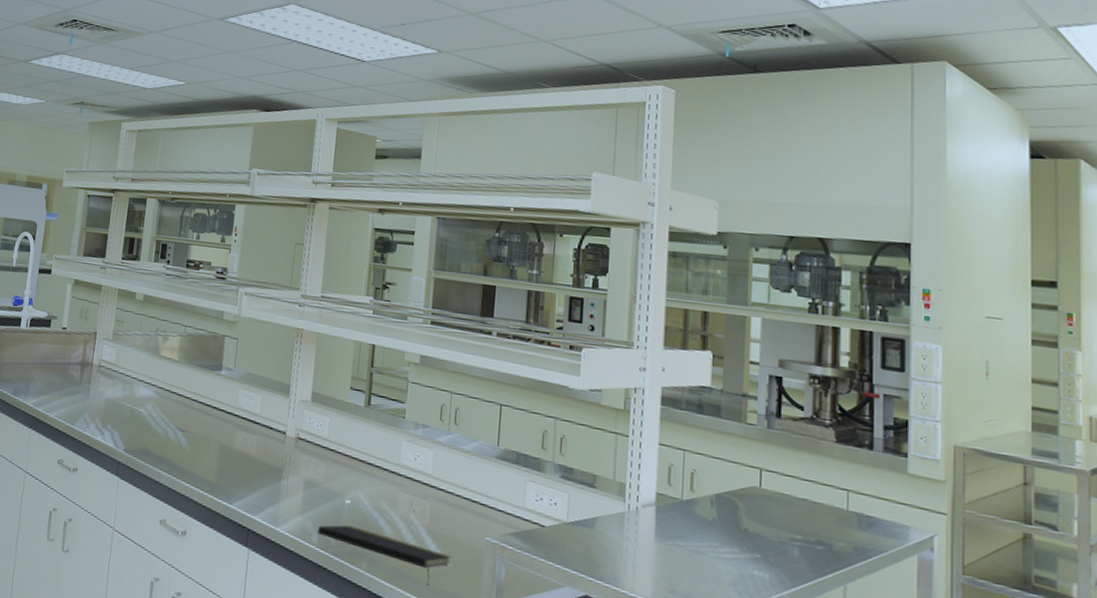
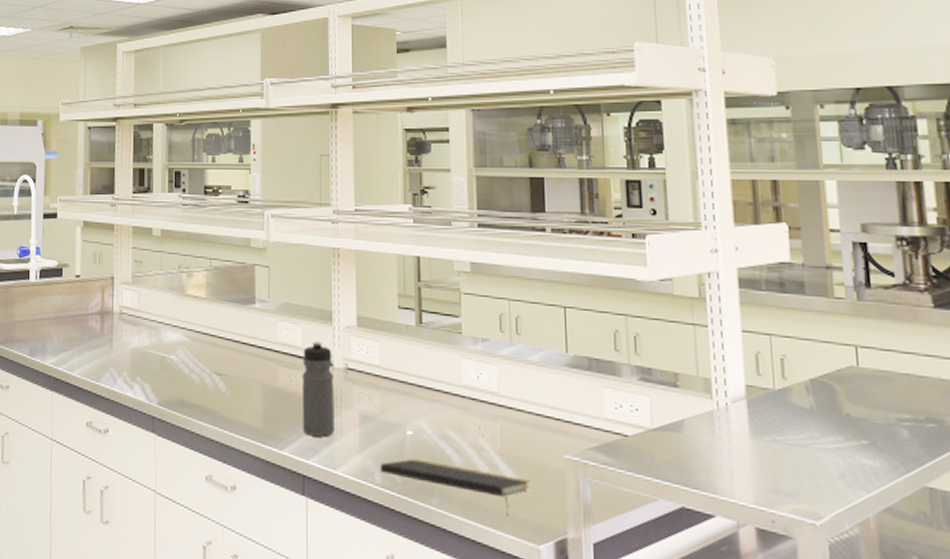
water bottle: none [252,410,286,497] -> present [302,340,334,437]

